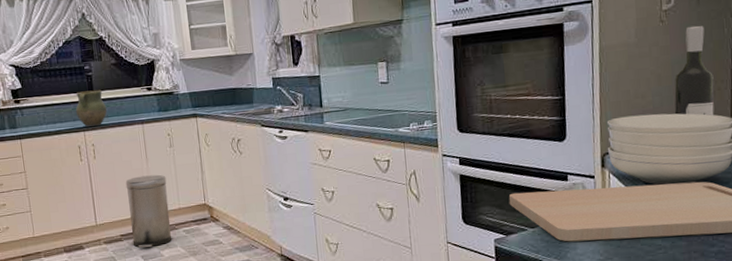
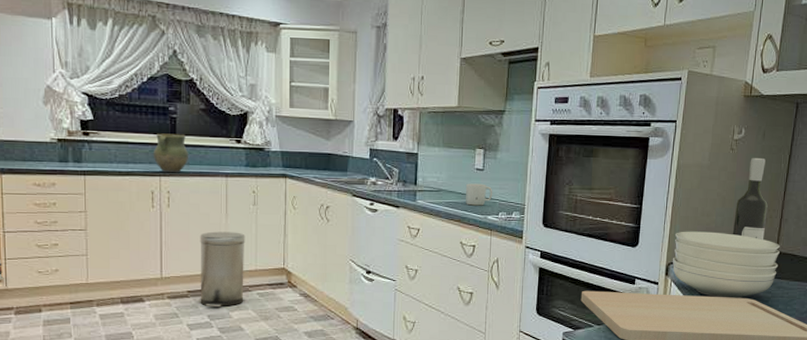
mug: none [372,96,401,121] -> present [465,183,493,206]

